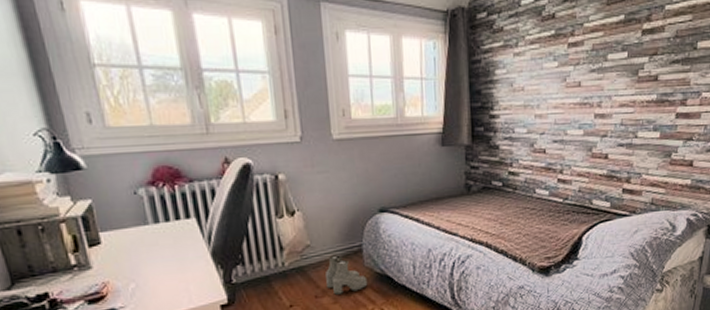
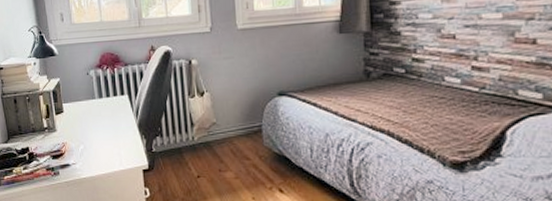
boots: present [326,255,368,295] -> none [229,133,267,170]

